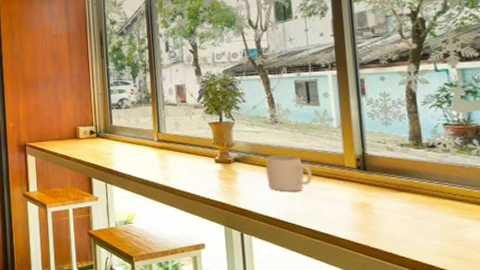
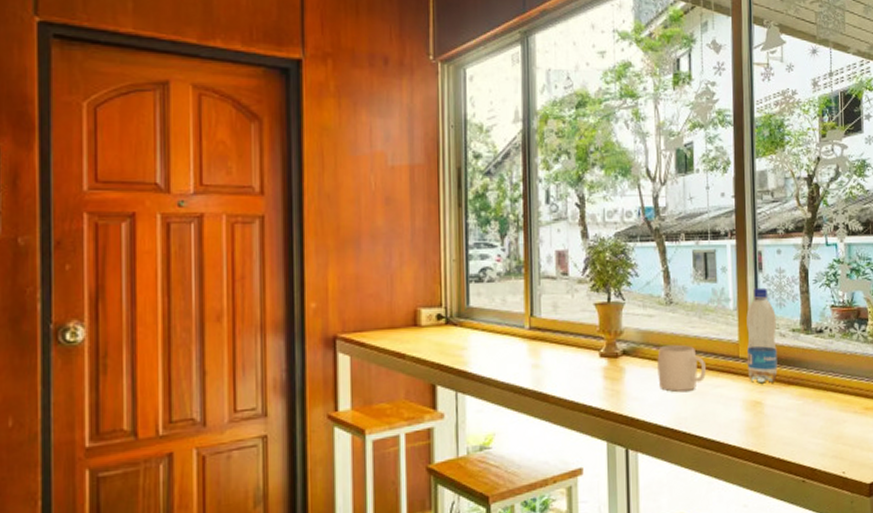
bottle: none [350,109,386,189] -> present [746,287,778,384]

